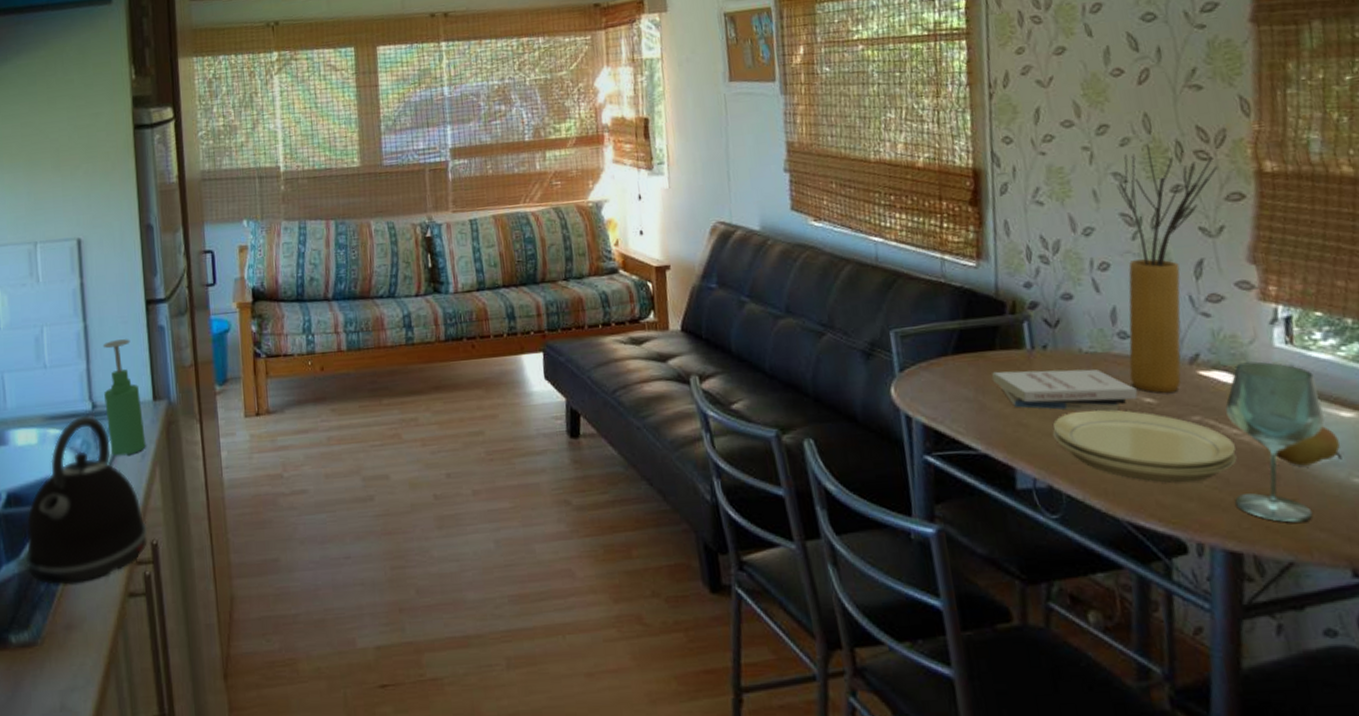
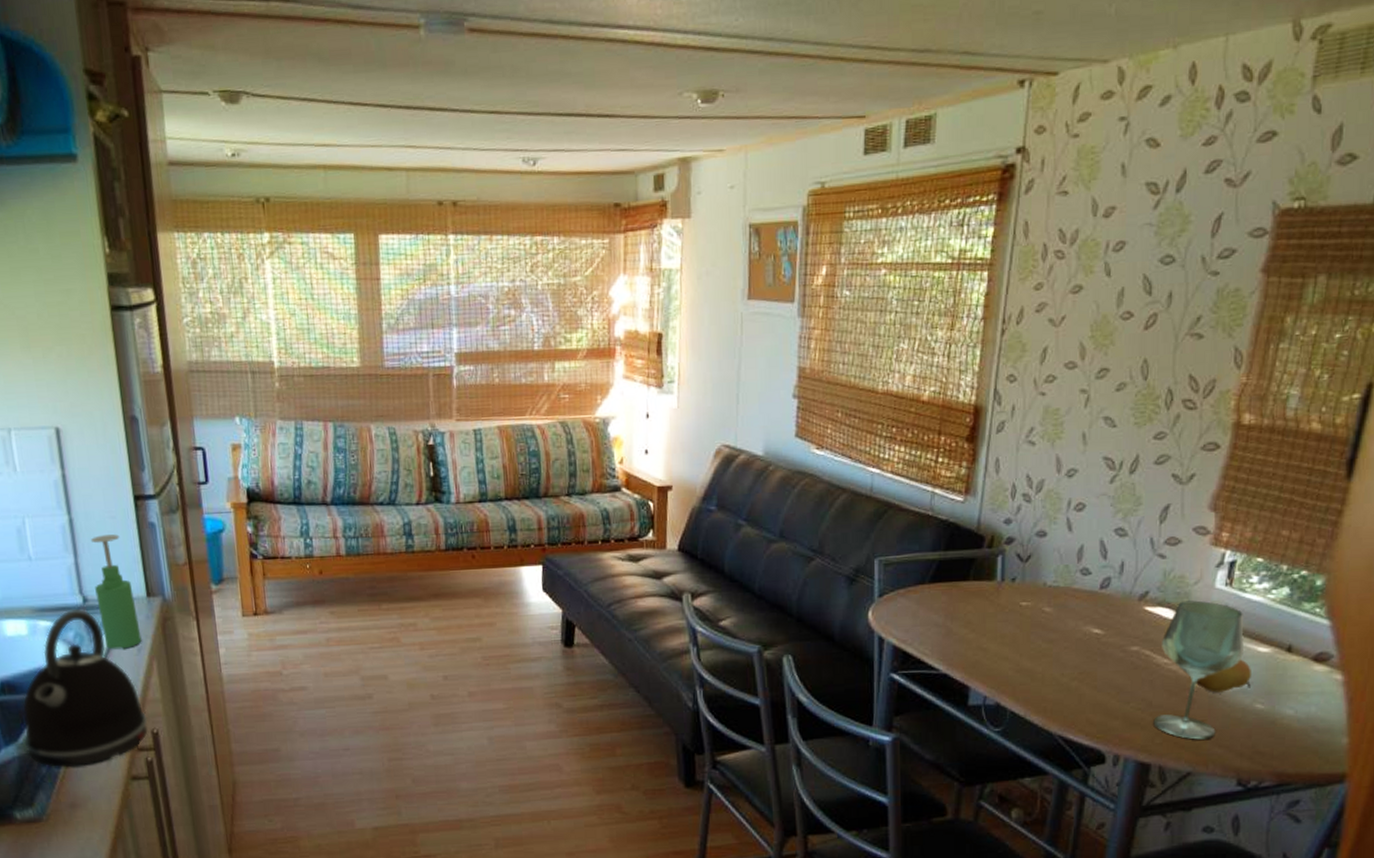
books: present [991,369,1138,412] -> none [961,600,1088,641]
plate: present [1052,410,1237,483] -> none [1007,638,1163,704]
vase: present [1117,143,1218,393] -> none [1084,390,1201,625]

